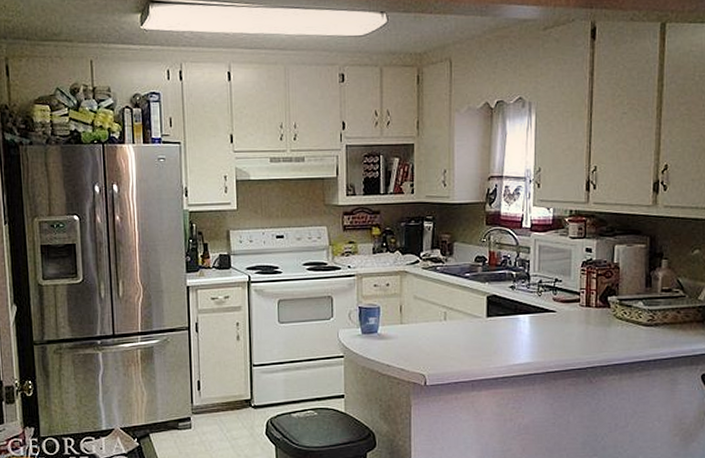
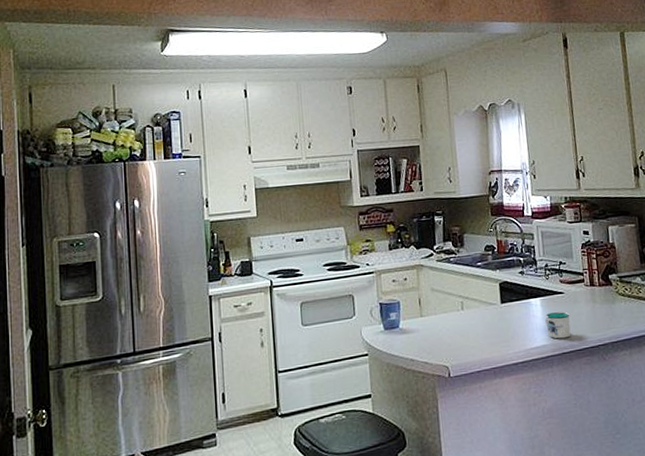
mug: none [532,331,560,358] -> present [545,312,571,339]

